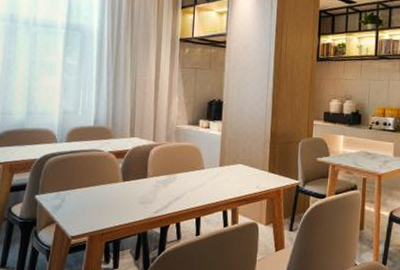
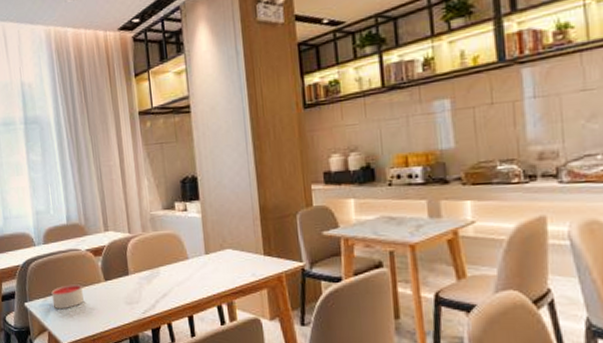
candle: none [65,181,99,204] -> present [51,284,84,308]

